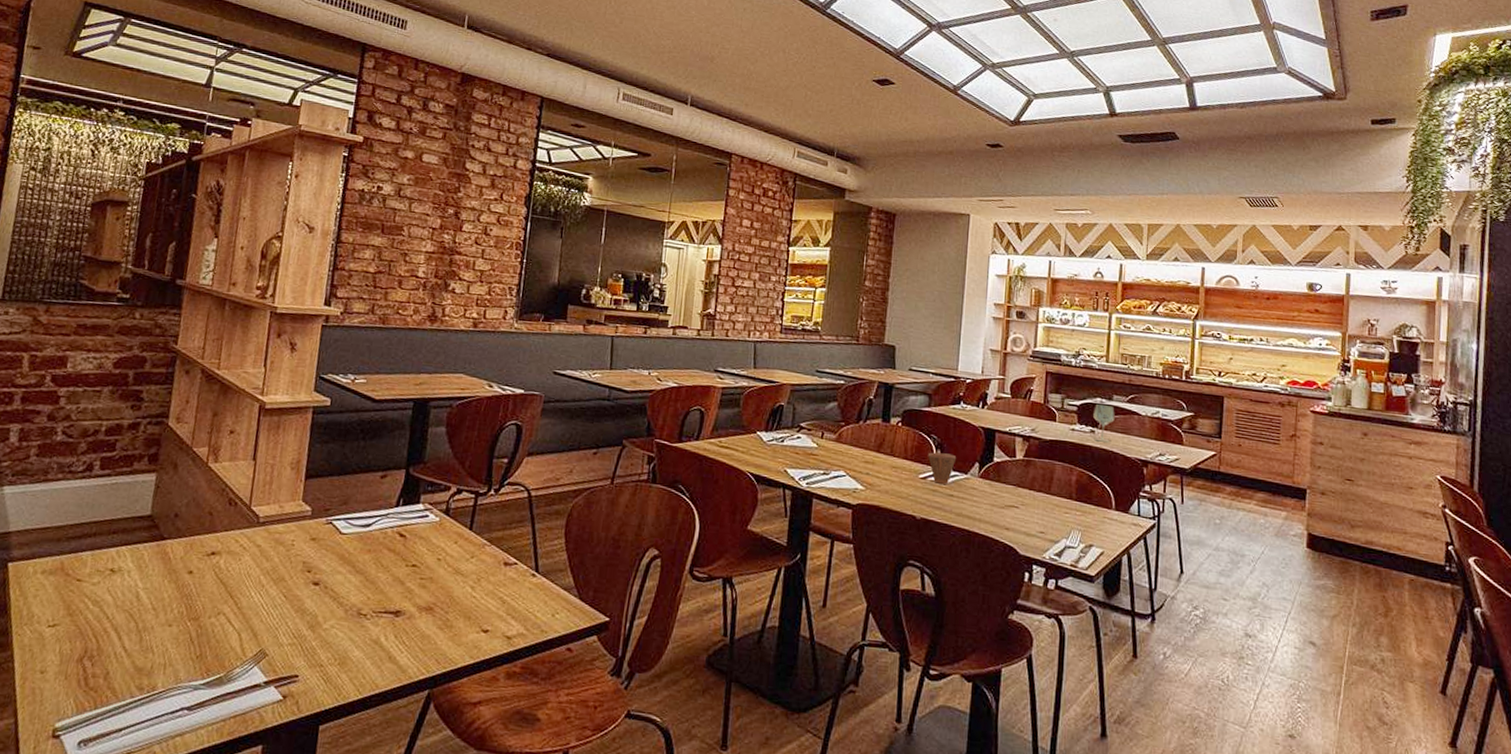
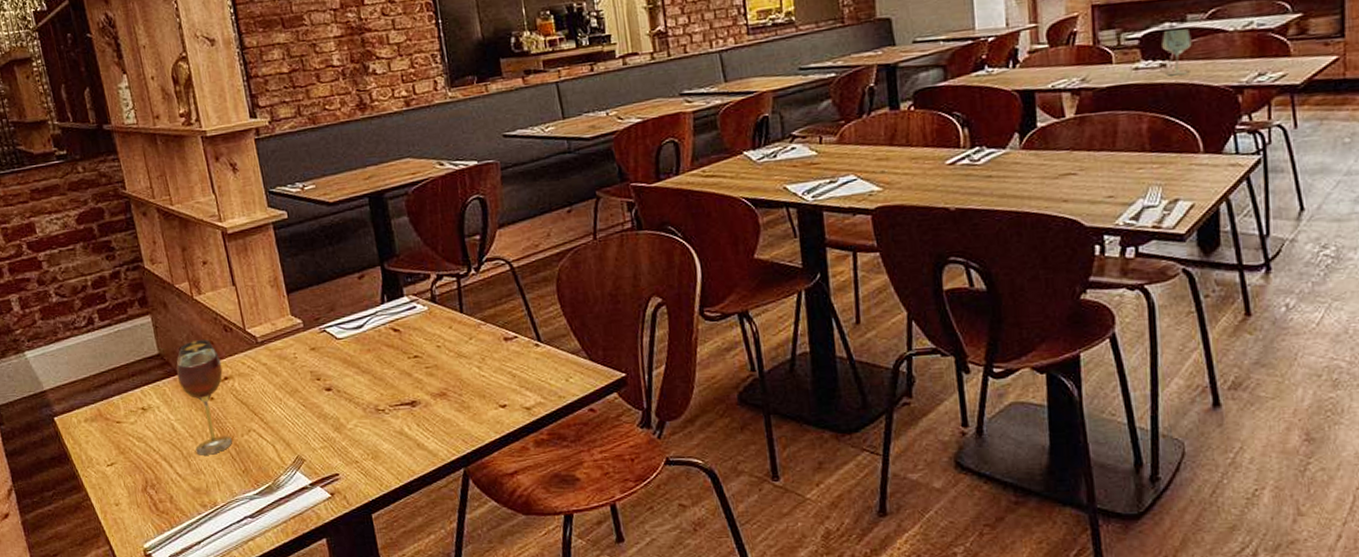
wineglass: none [153,508,215,633] -> present [176,339,233,456]
cup: present [927,452,957,484] -> none [952,129,990,166]

